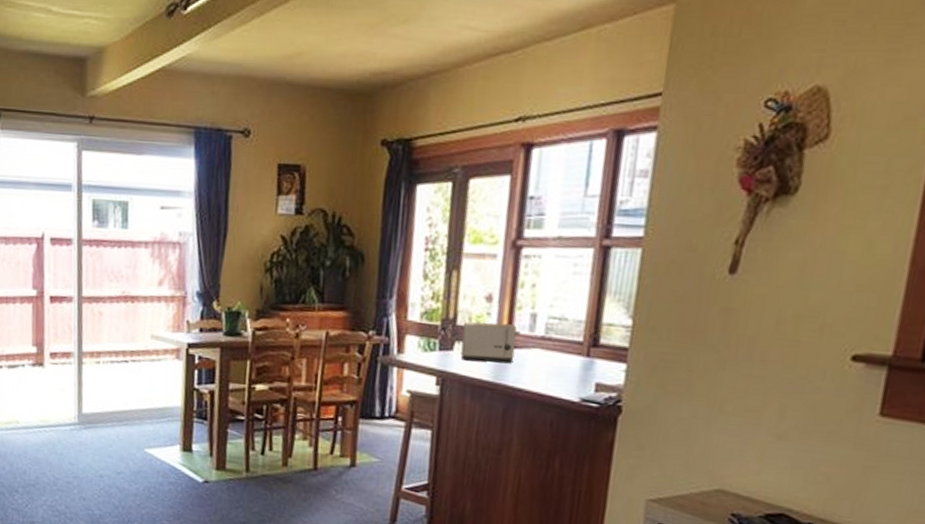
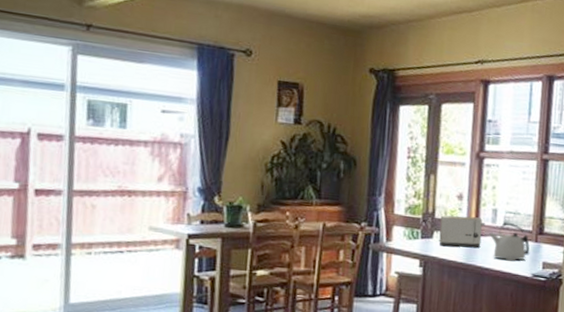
kettle: none [525,329,579,381] -> present [489,221,530,262]

